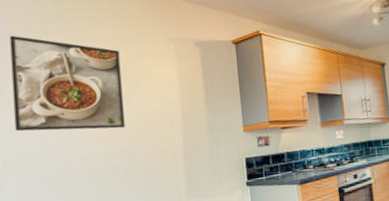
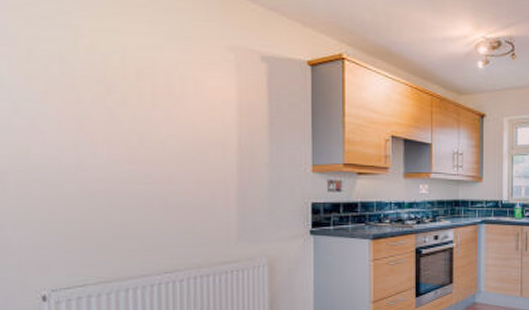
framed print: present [9,35,125,132] -> none [12,9,165,149]

